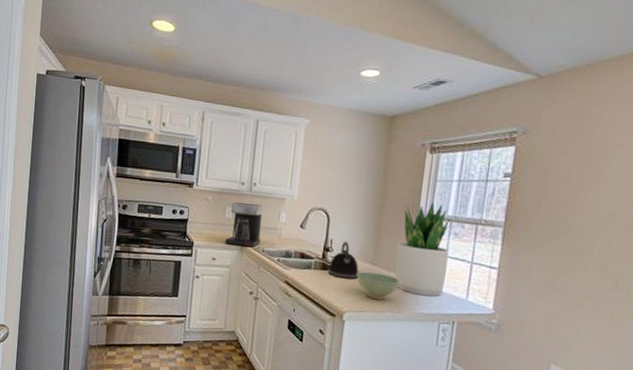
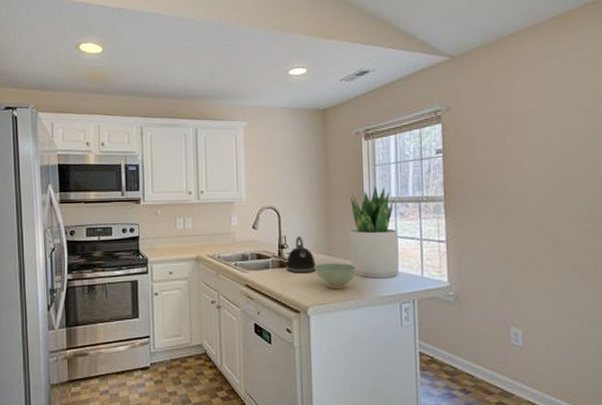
coffee maker: present [224,202,263,248] -> none [179,212,216,256]

